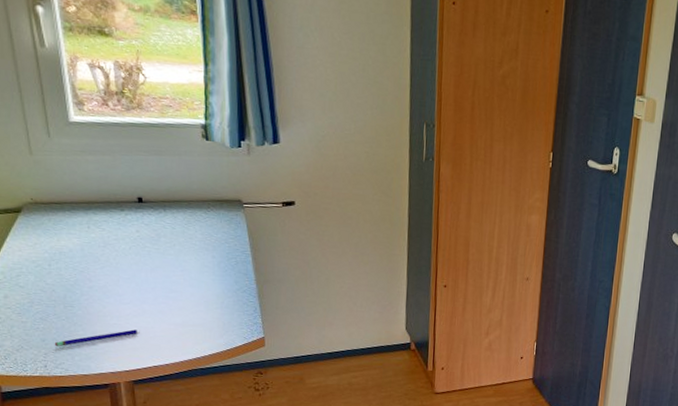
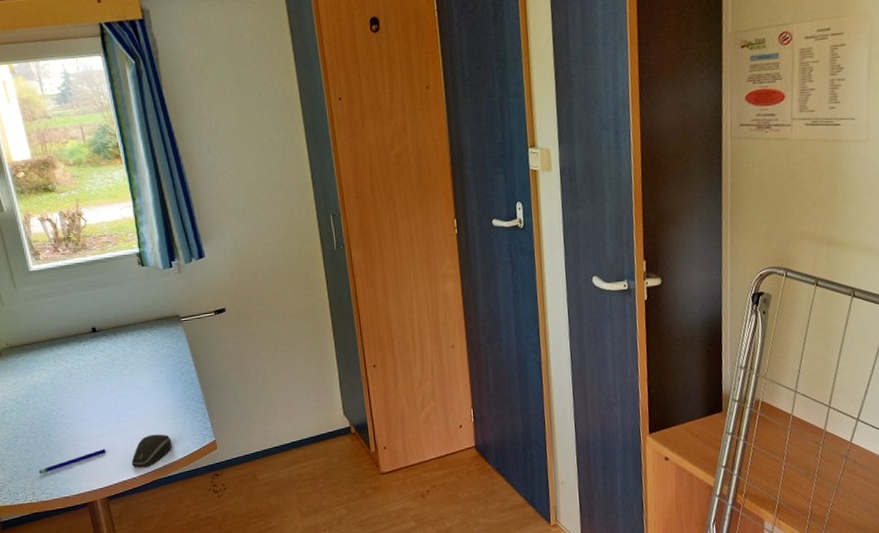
computer mouse: none [166,322,214,355] -> present [131,434,172,468]

